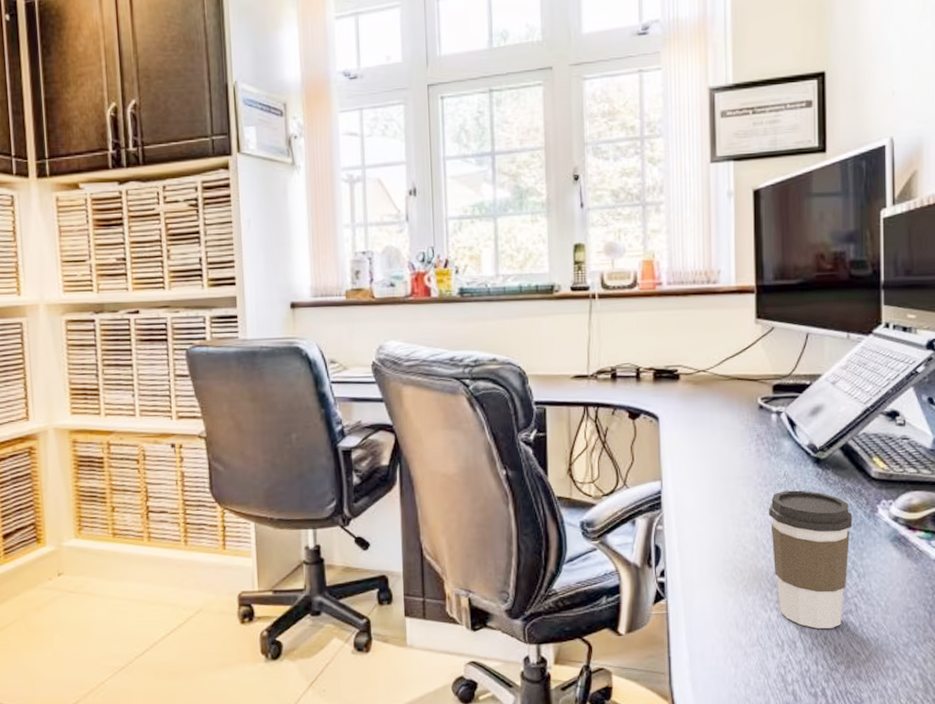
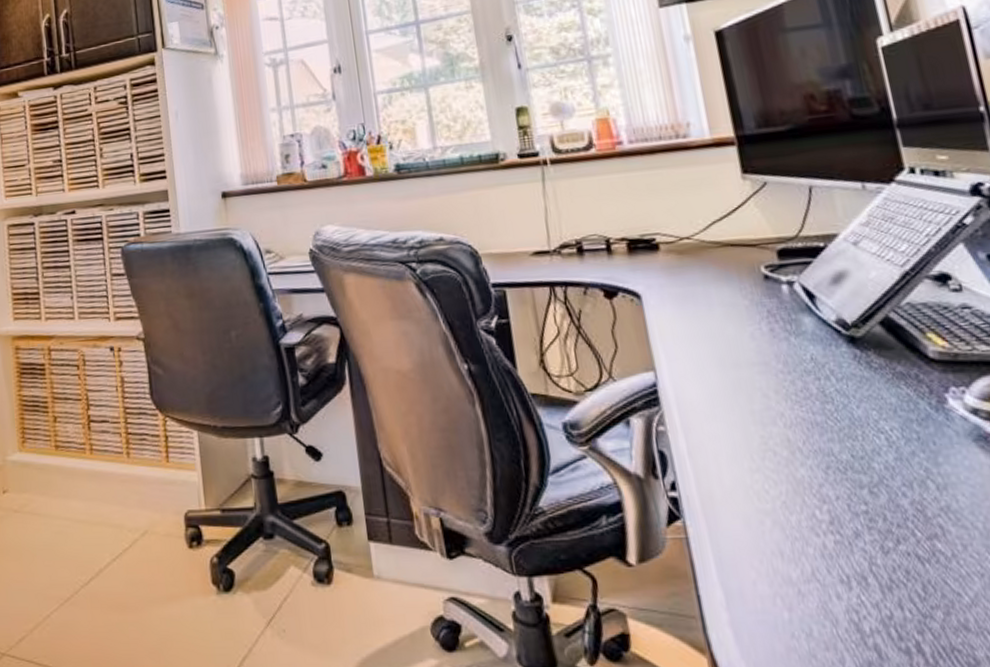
coffee cup: present [768,490,853,629] -> none [798,377,927,559]

